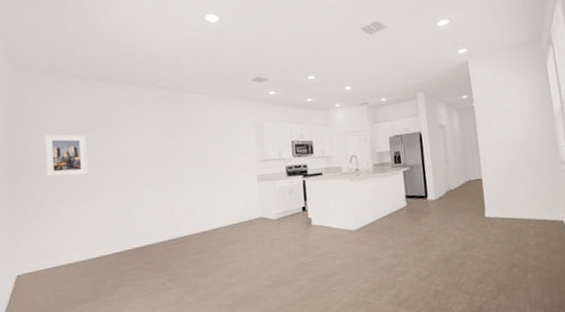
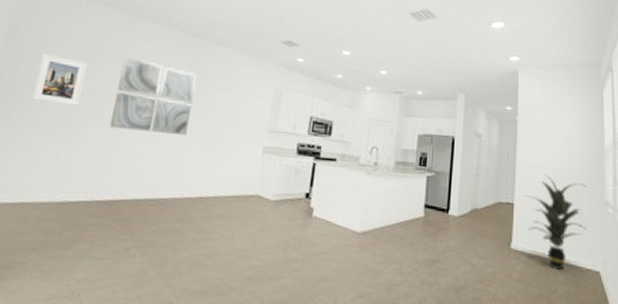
wall art: none [116,121,188,187] -> present [110,55,197,135]
indoor plant: none [489,148,548,226] -> present [524,174,587,270]

